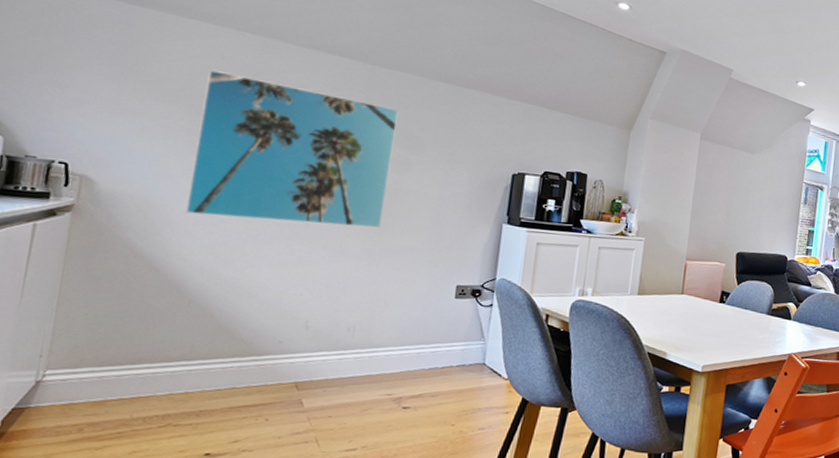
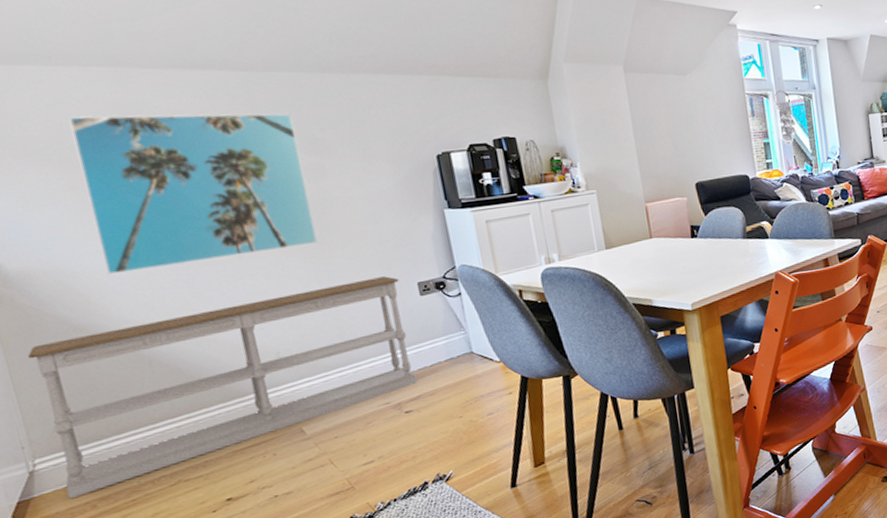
console table: none [61,262,441,418] -> present [28,276,418,499]

